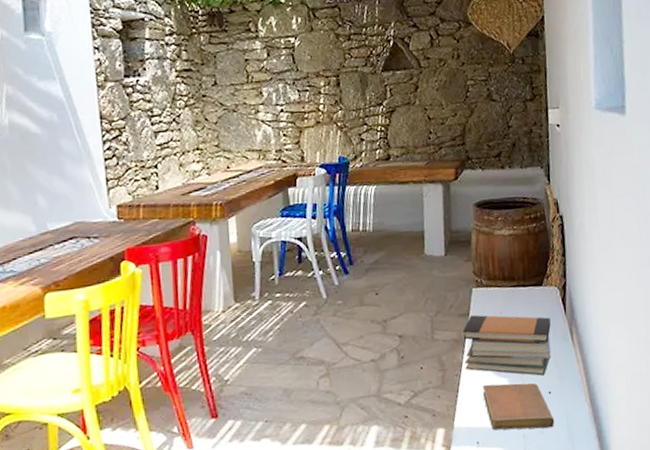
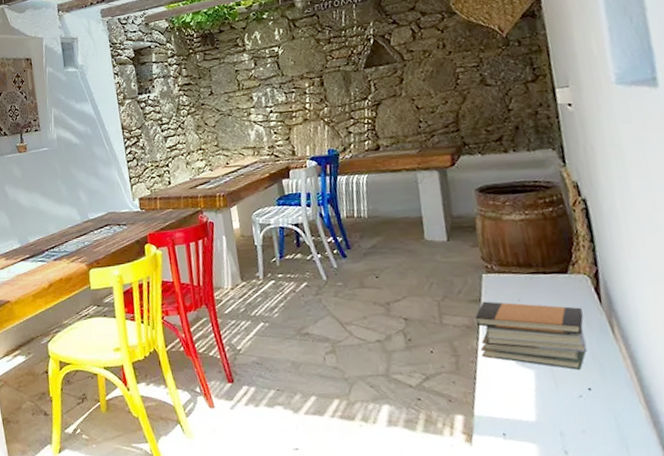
notebook: present [482,382,555,431] -> none [503,374,600,428]

